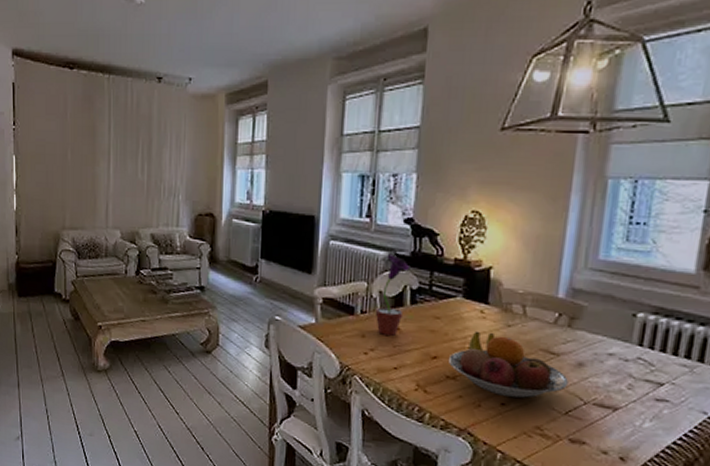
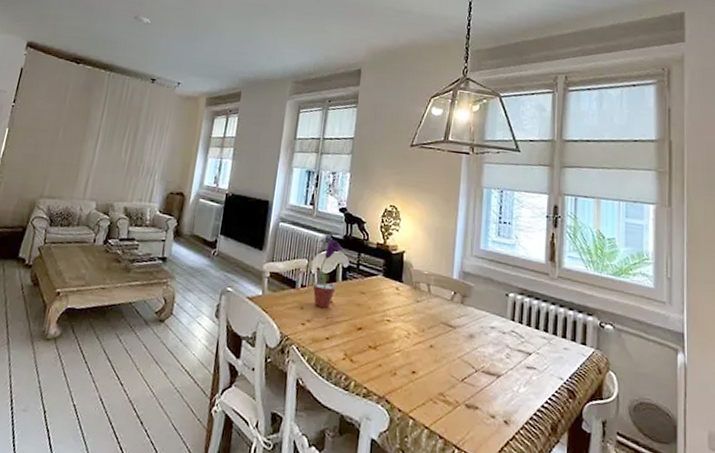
fruit bowl: present [448,330,569,399] -> none [370,305,463,367]

